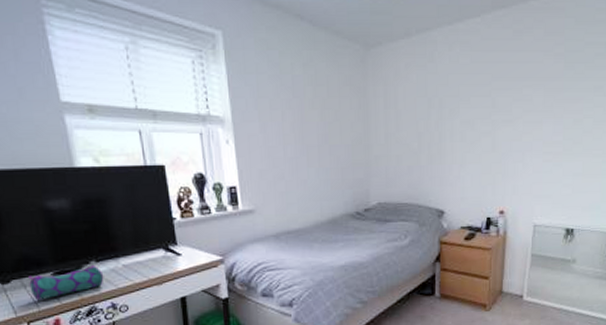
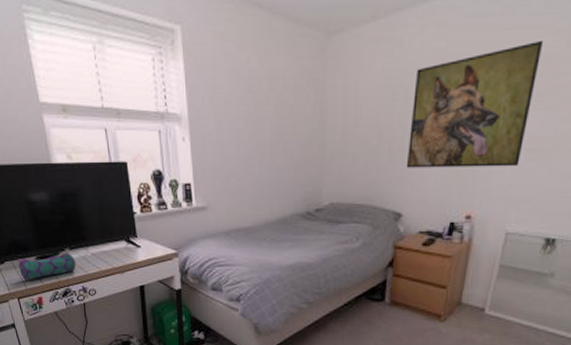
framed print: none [444,61,546,169] -> present [406,40,543,168]

